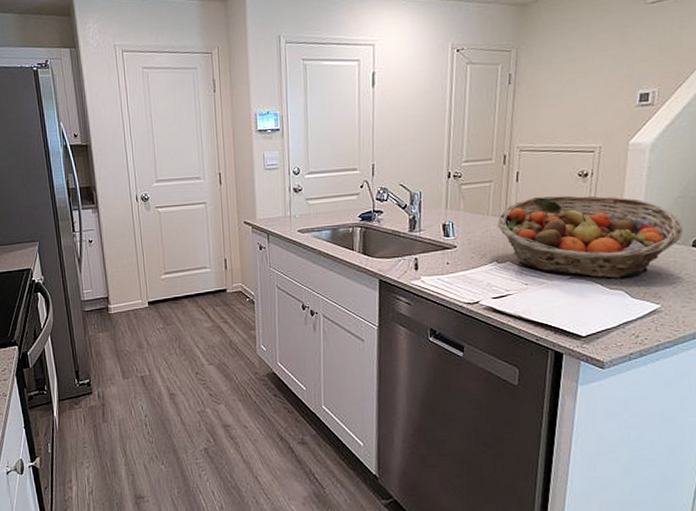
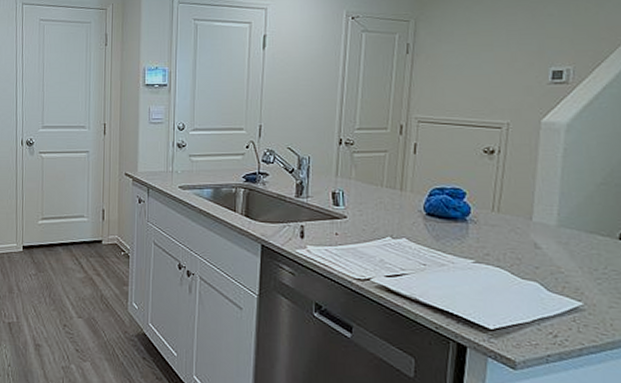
fruit basket: present [496,195,683,279] -> none [391,170,607,268]

